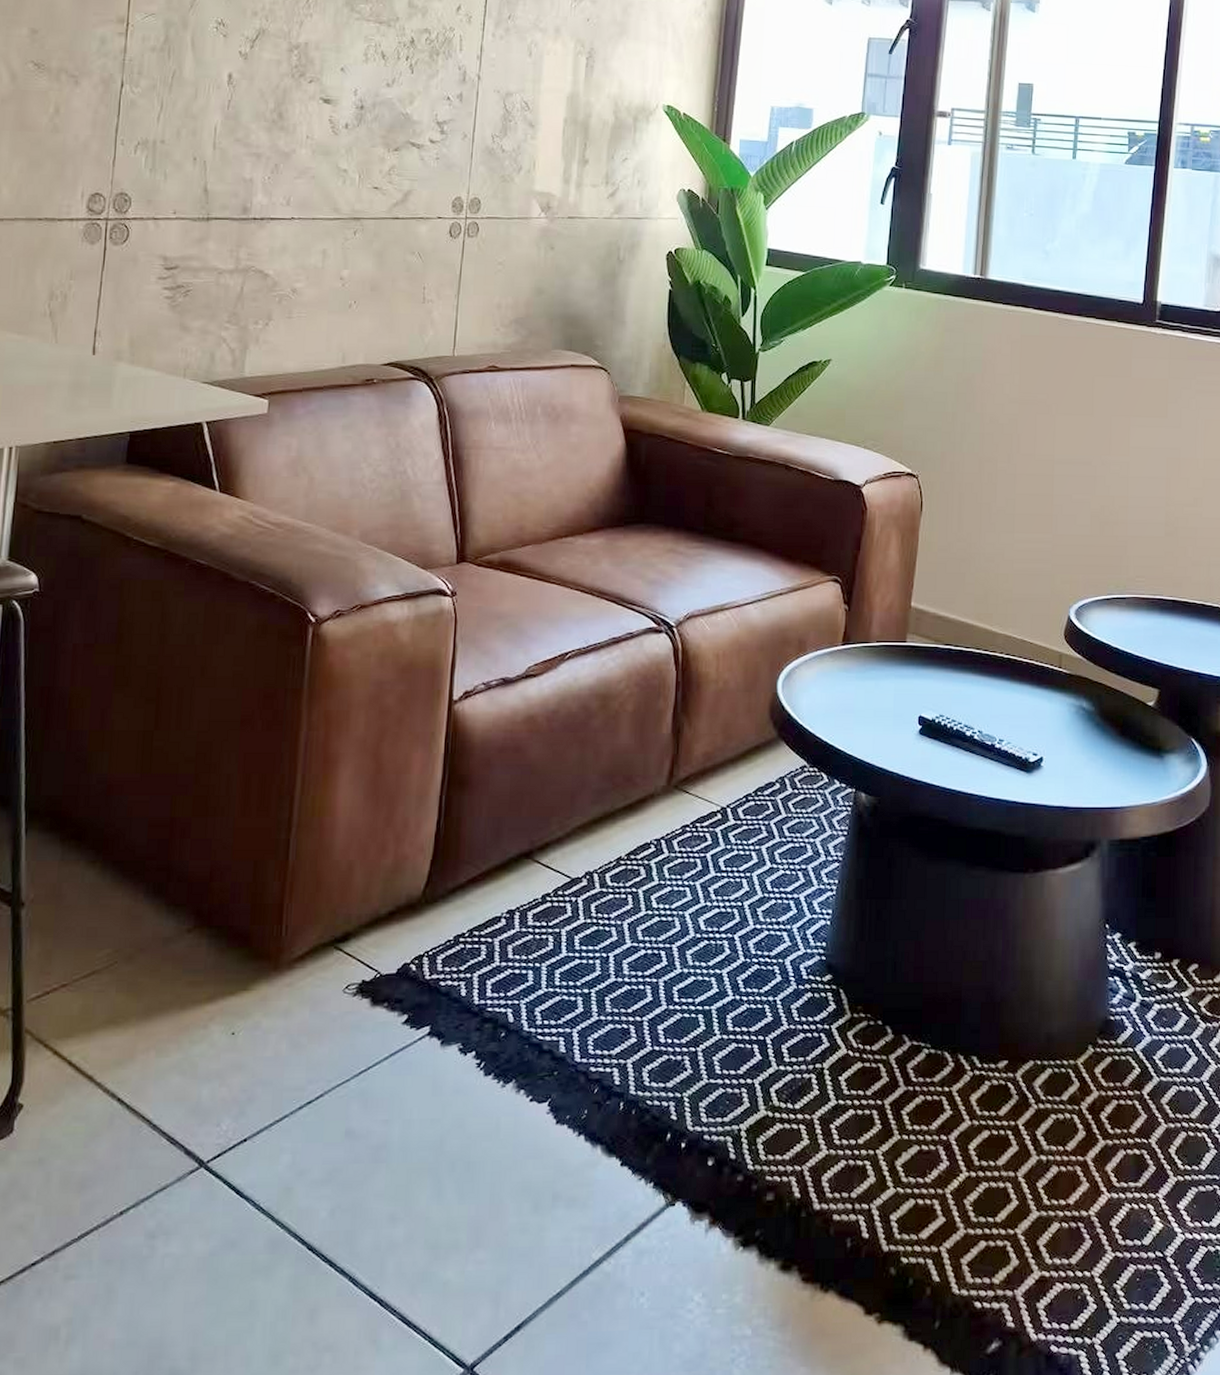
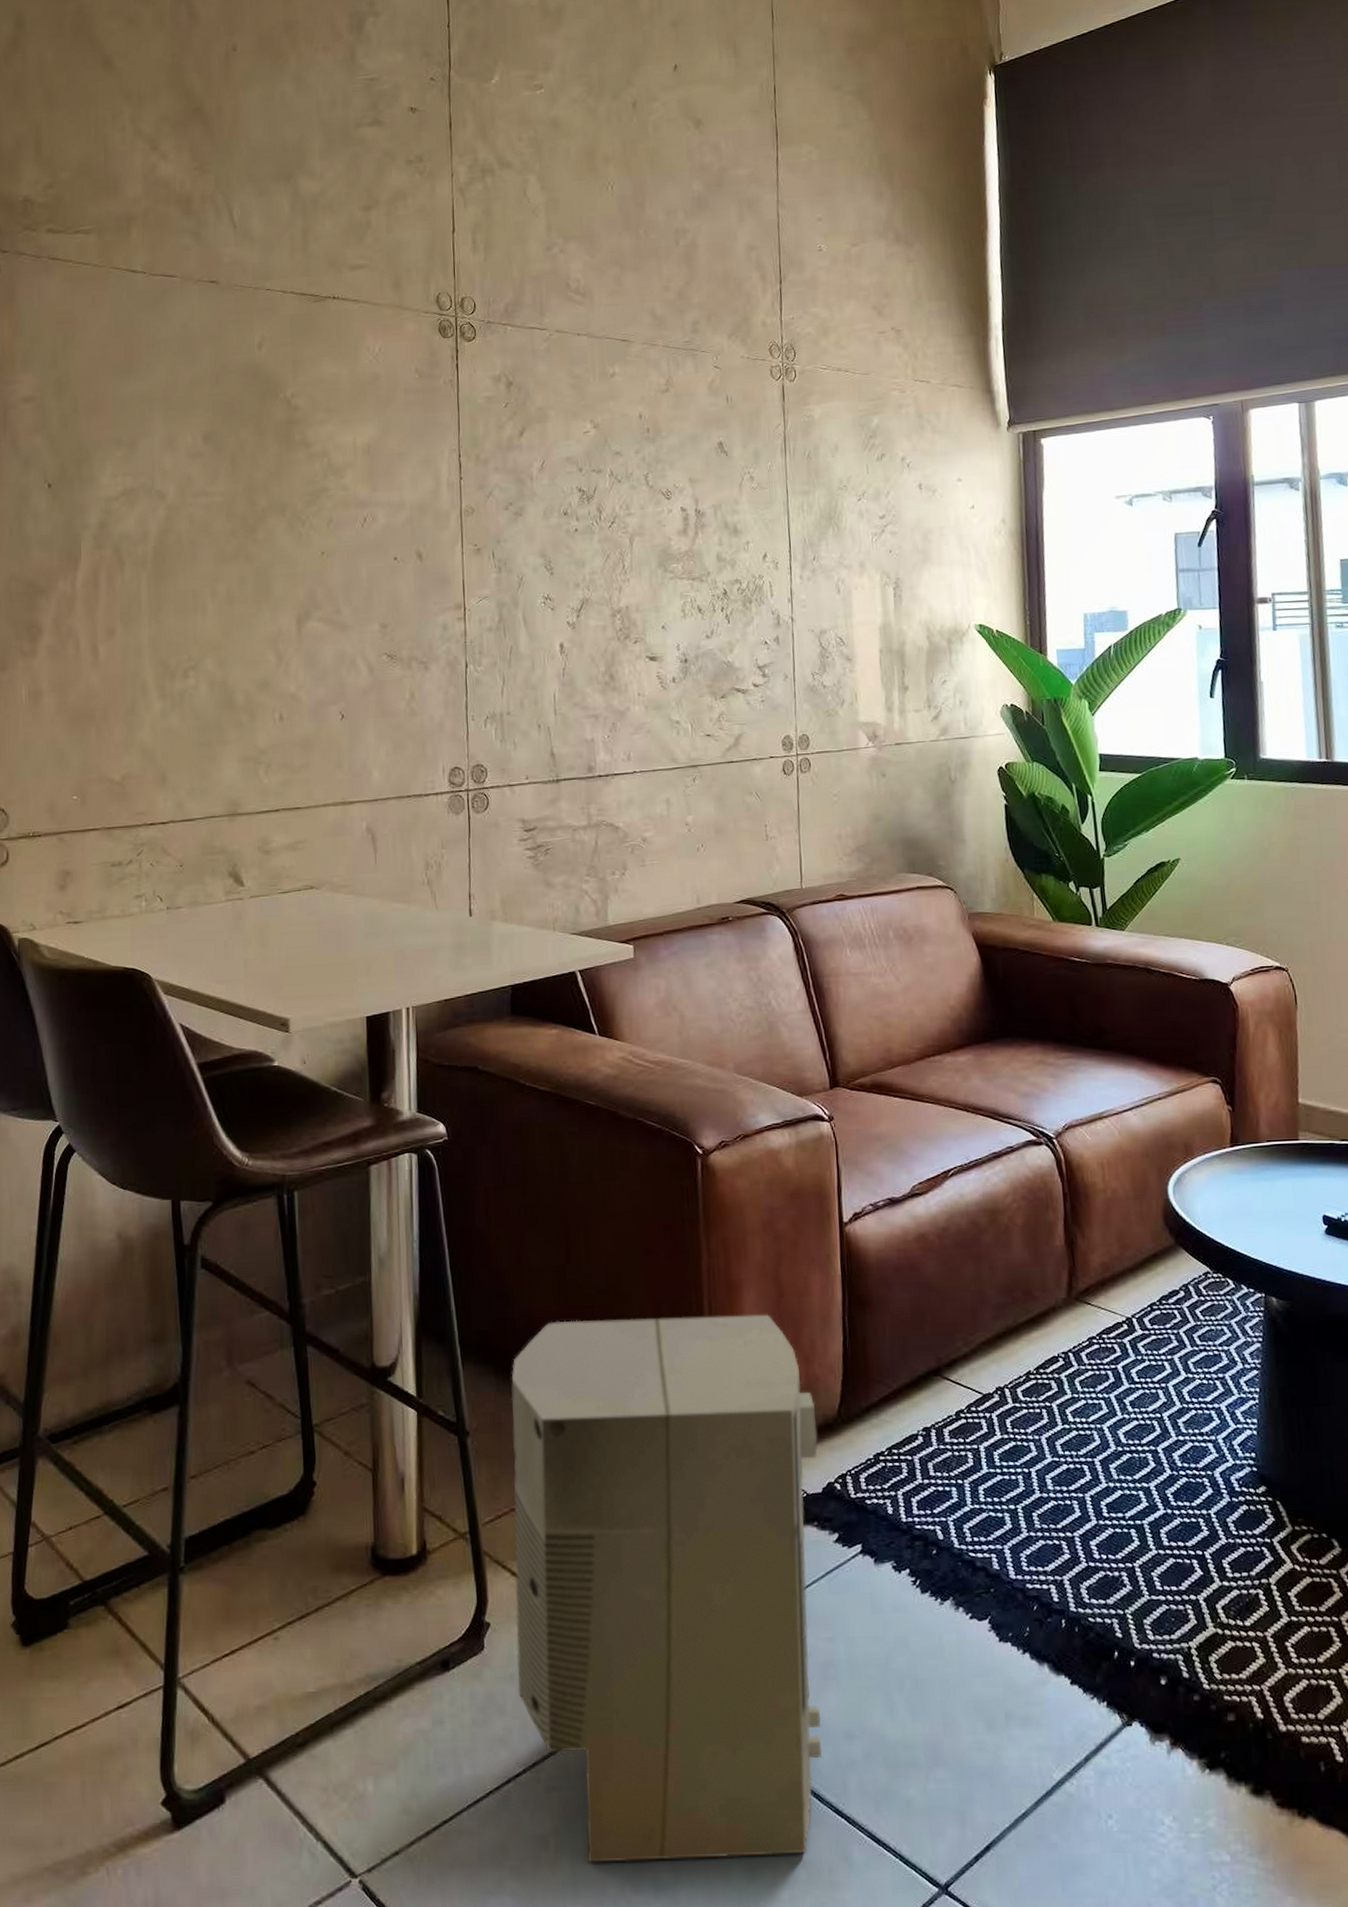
air purifier: none [45,789,401,1353] -> present [511,1314,822,1863]

